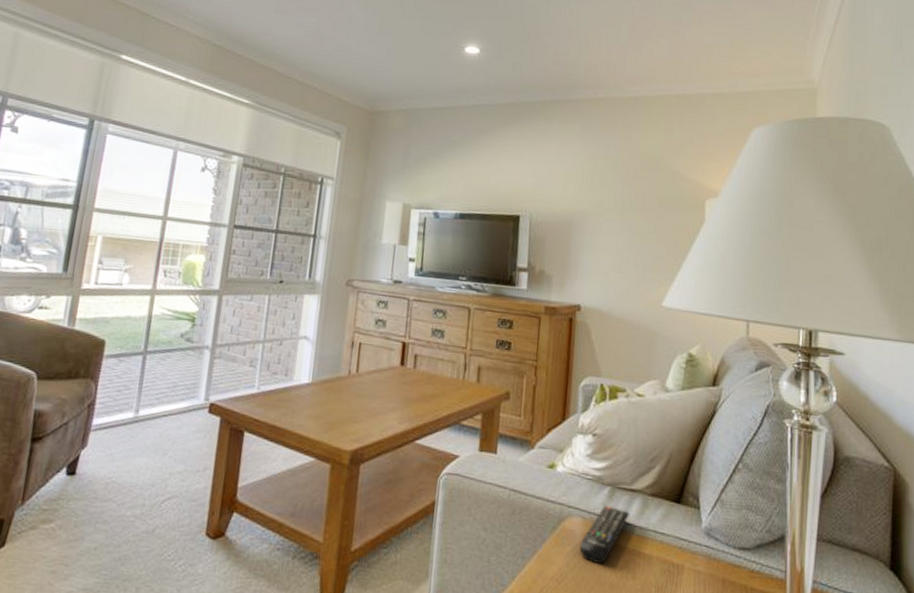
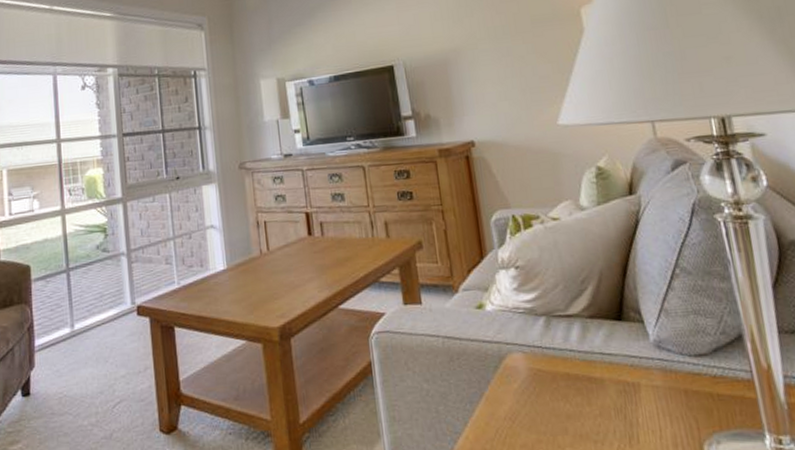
remote control: present [579,505,629,564] -> none [526,335,571,396]

